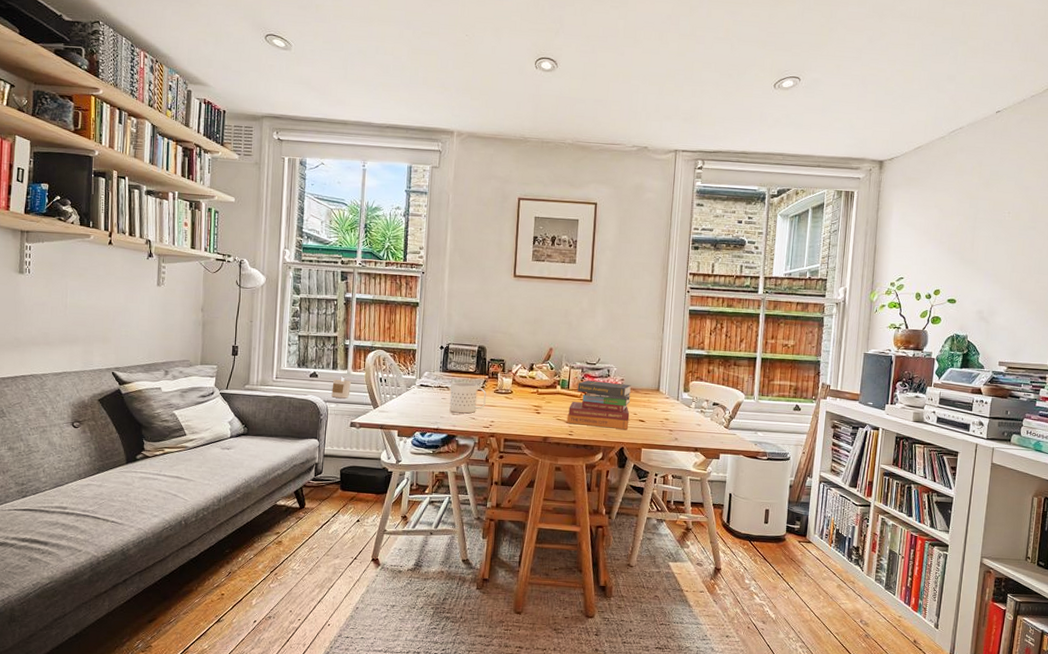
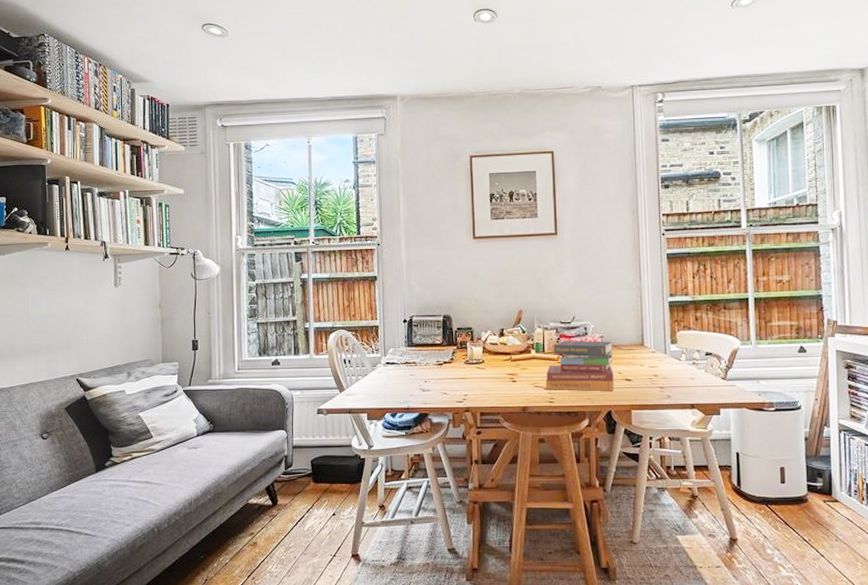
candle: present [331,376,351,399] -> none [295,362,314,385]
mug: present [449,382,486,414] -> none [418,355,457,389]

